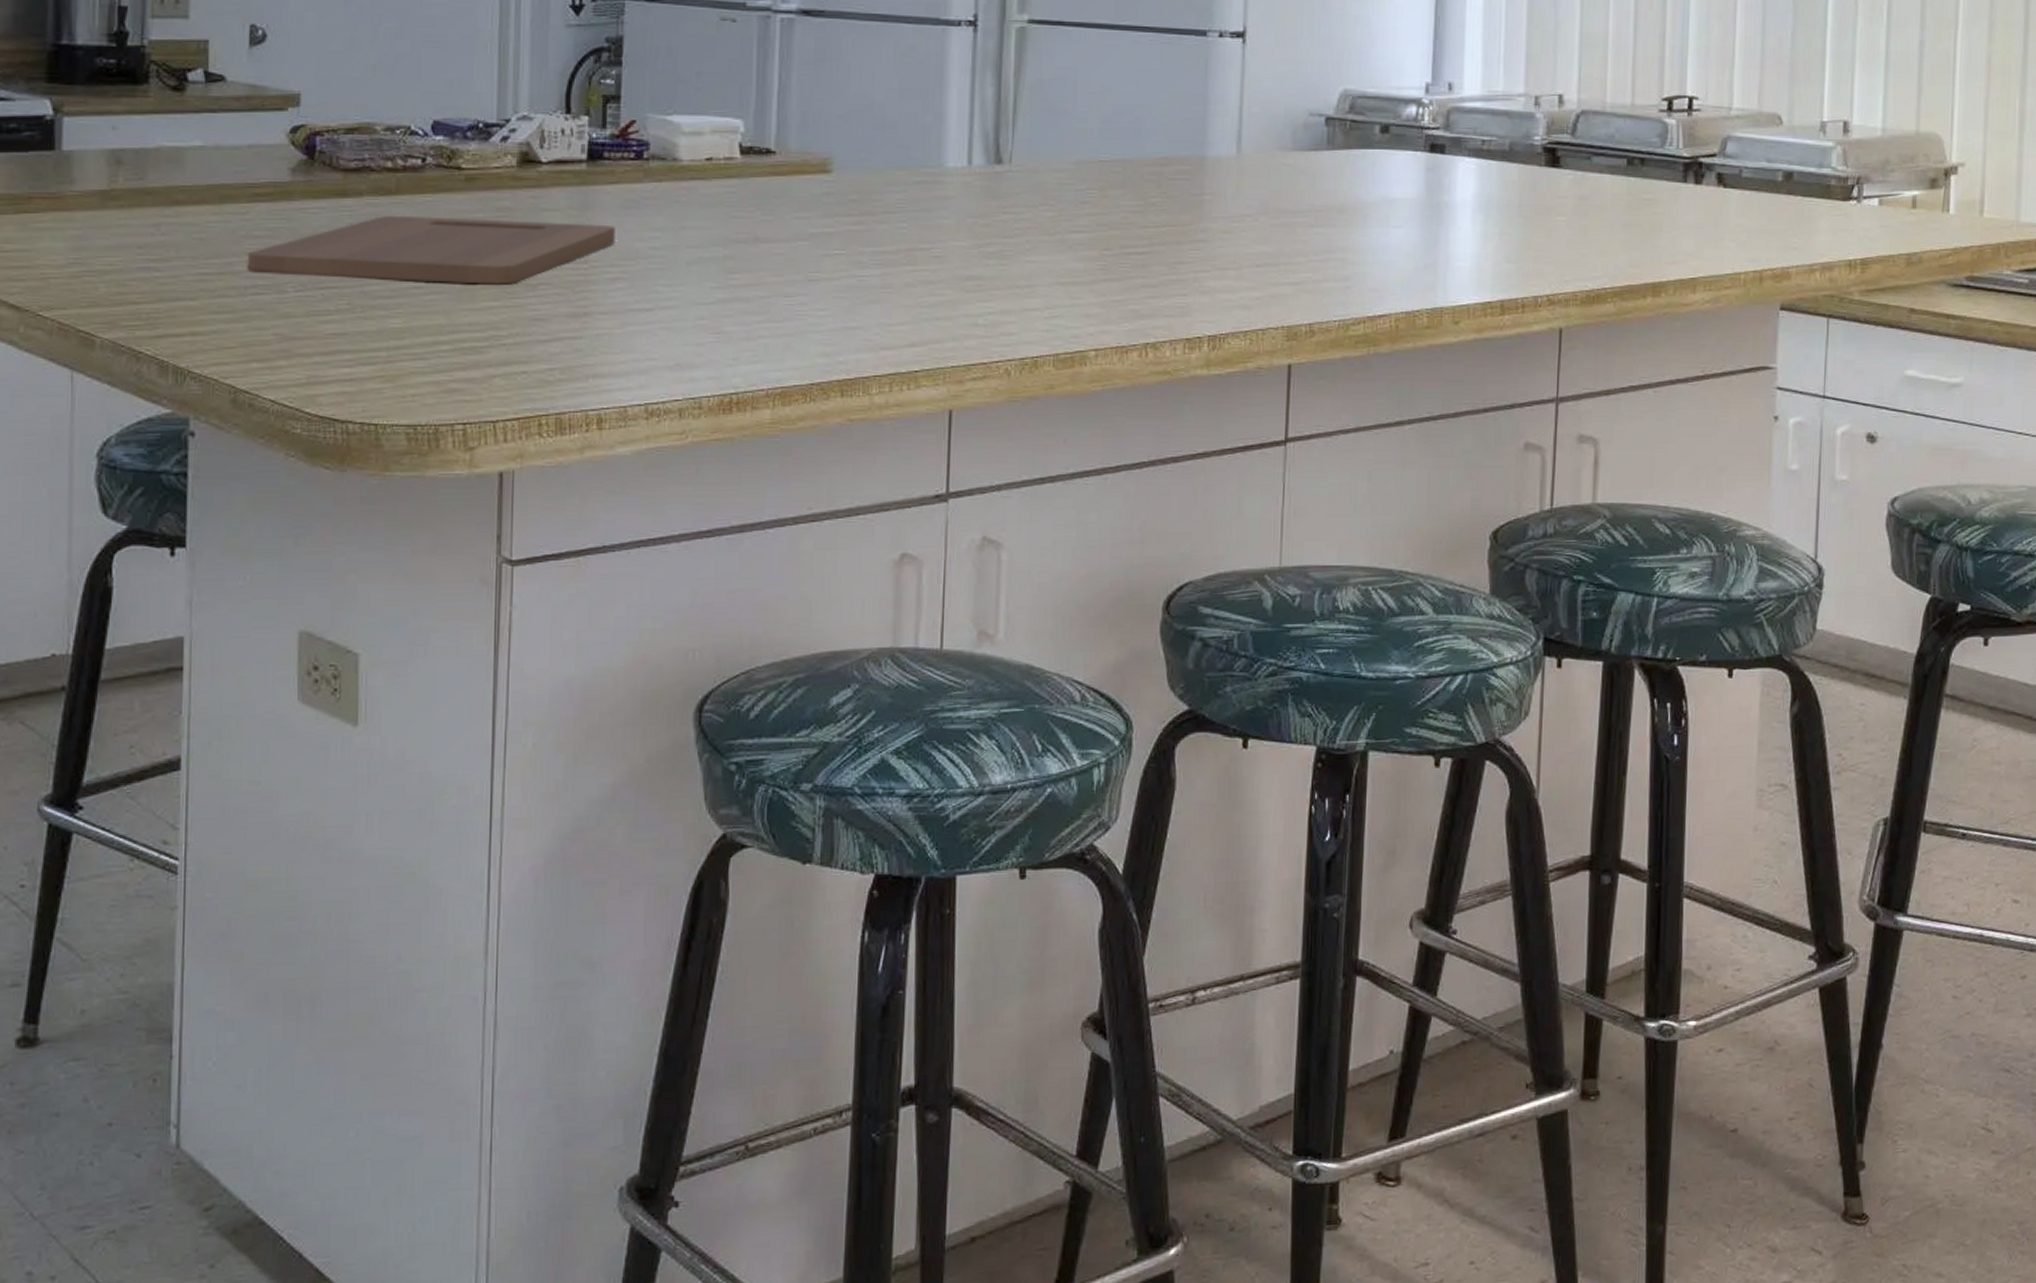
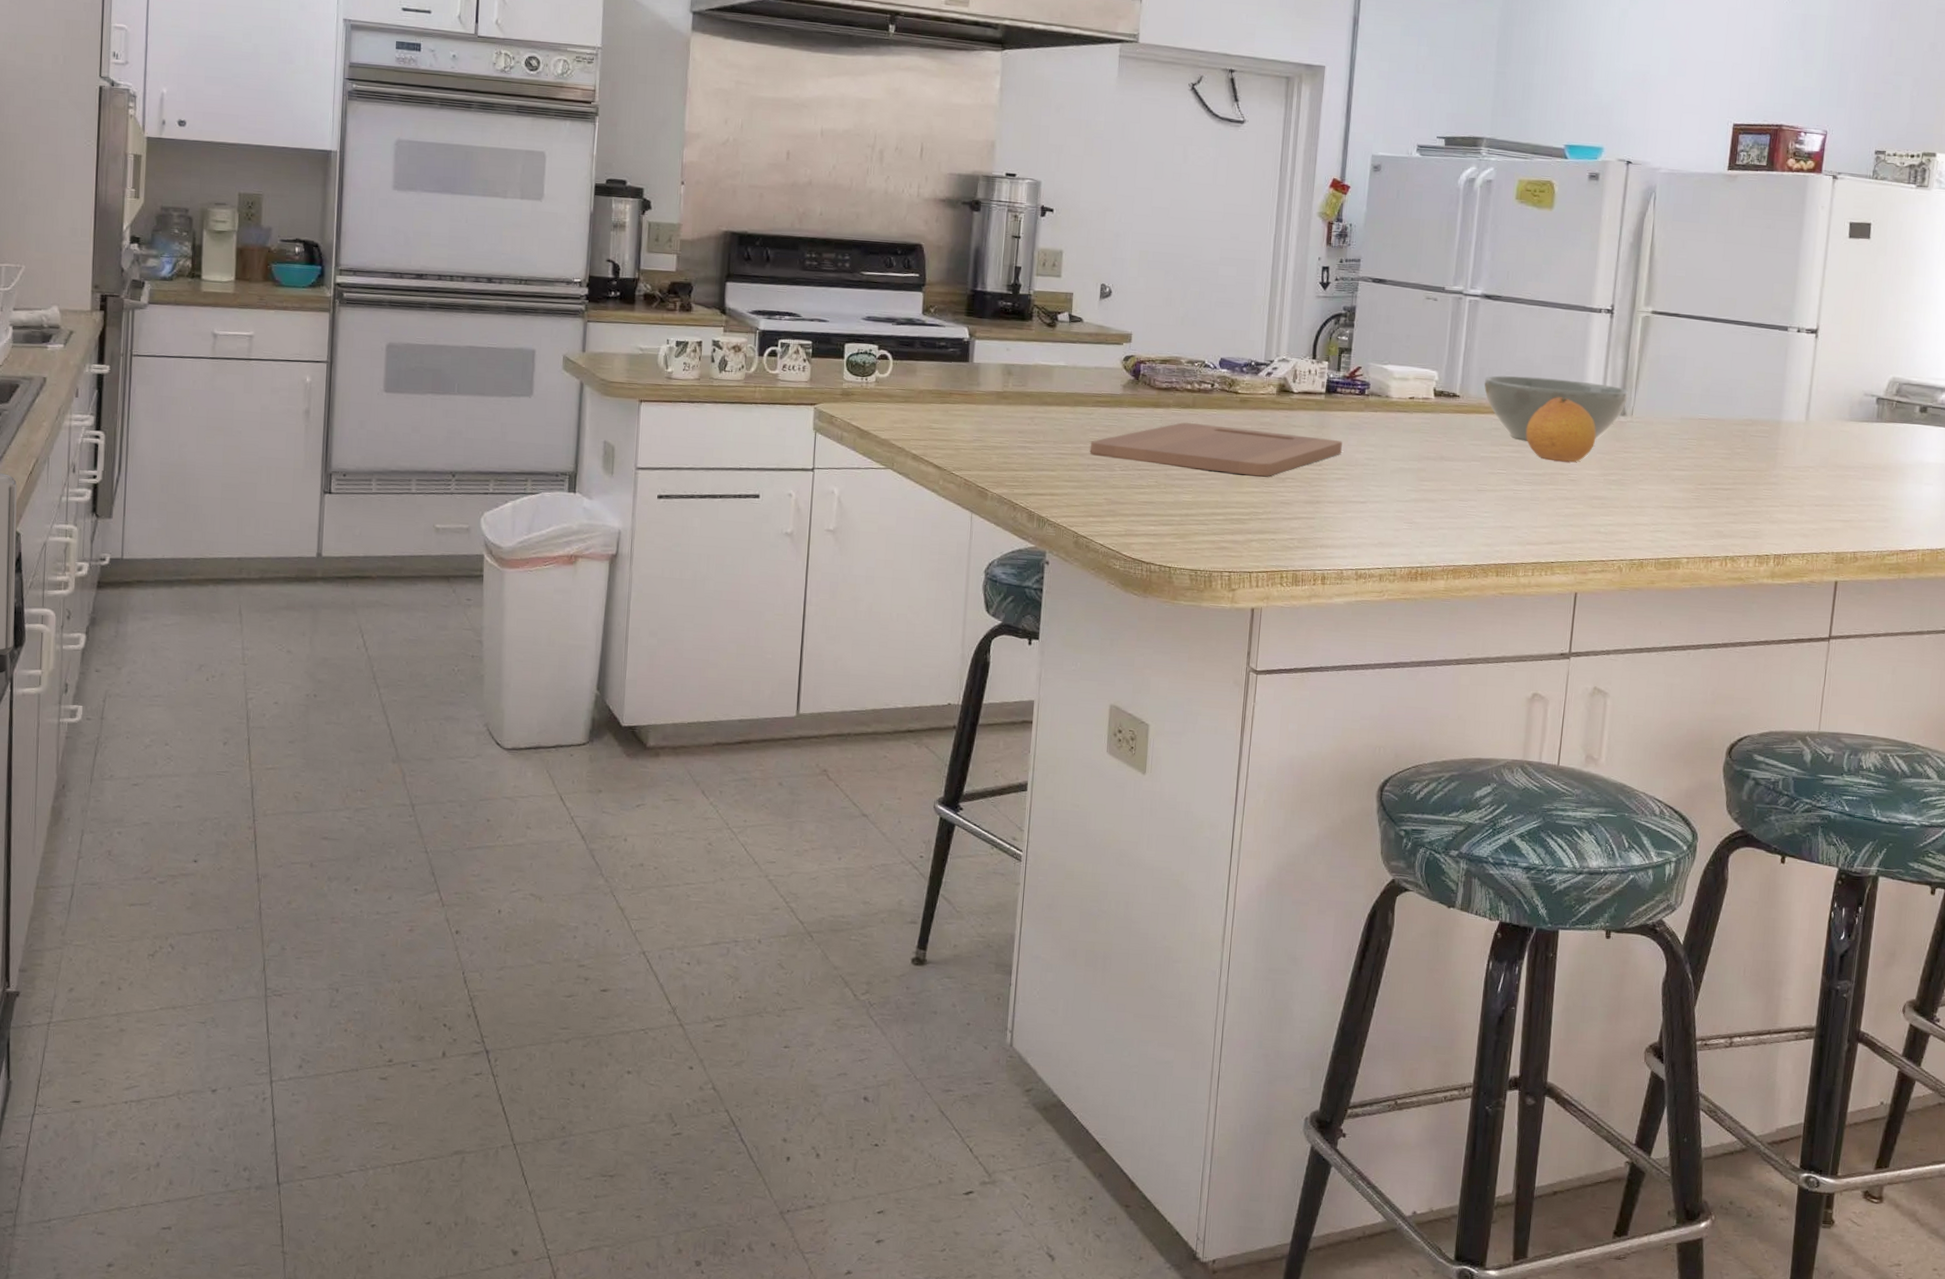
bowl: none [808,119,1004,208] -> present [1484,375,1628,441]
fruit: none [870,144,965,233] -> present [1526,397,1597,462]

